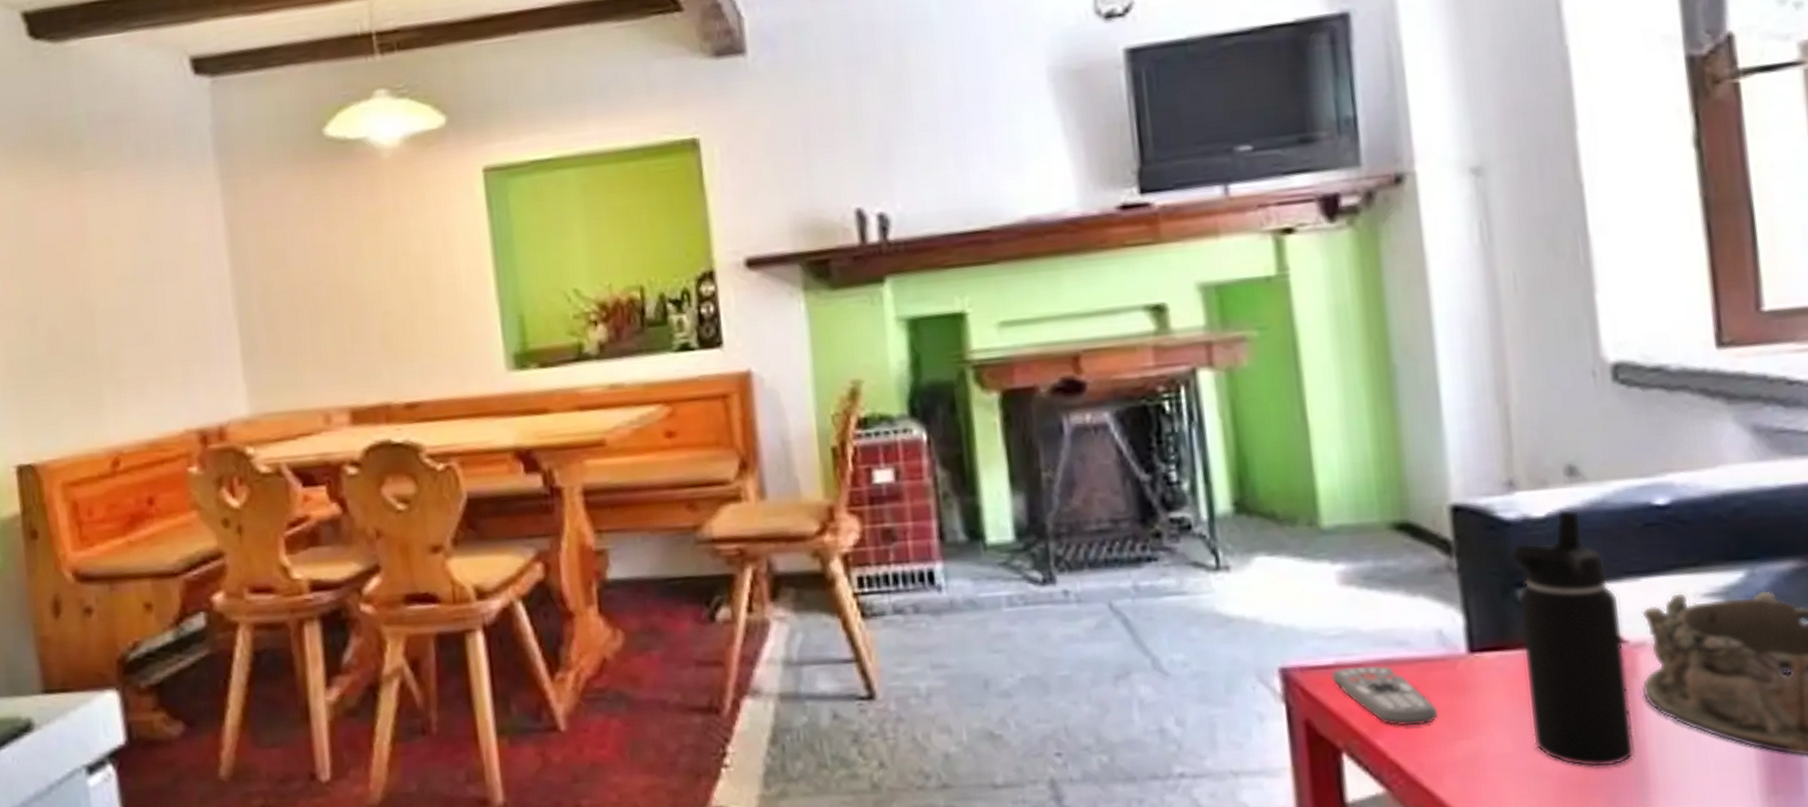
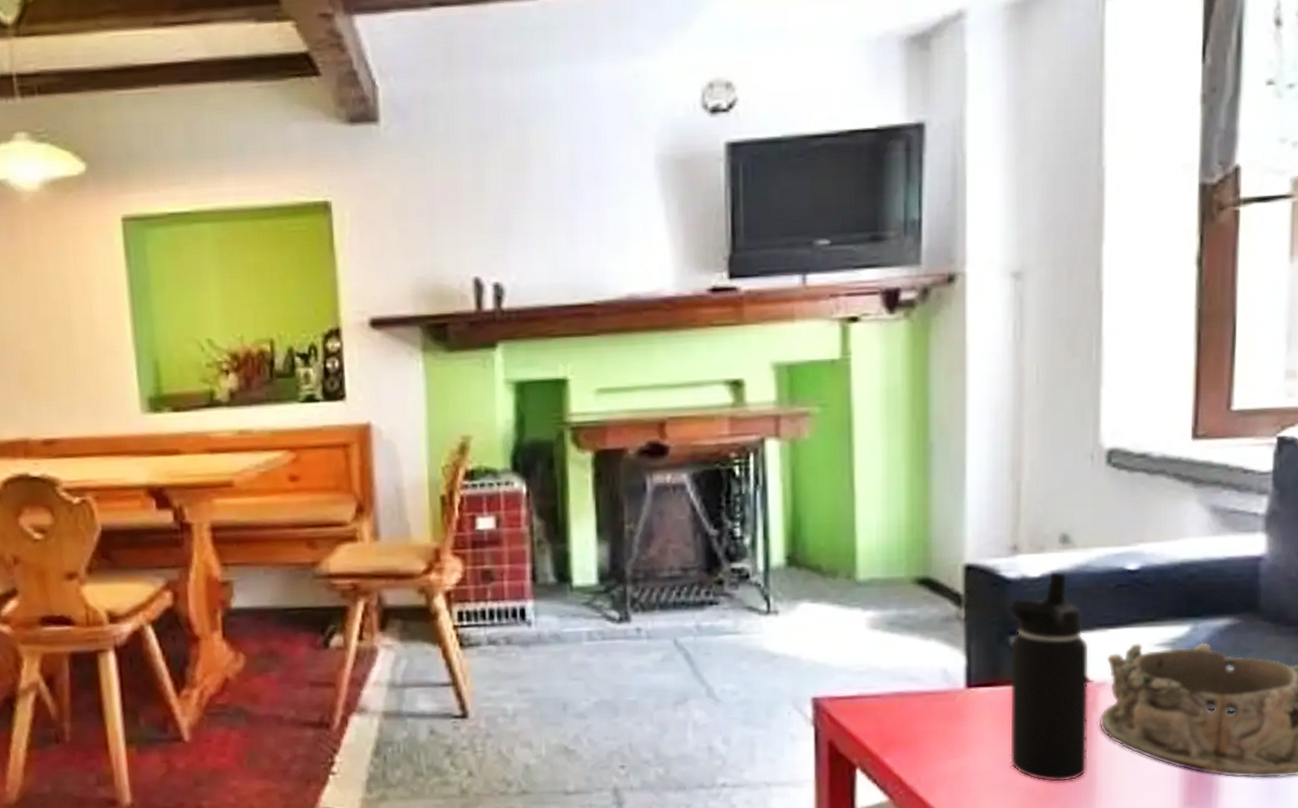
remote control: present [1331,666,1439,727] -> none [854,697,937,747]

